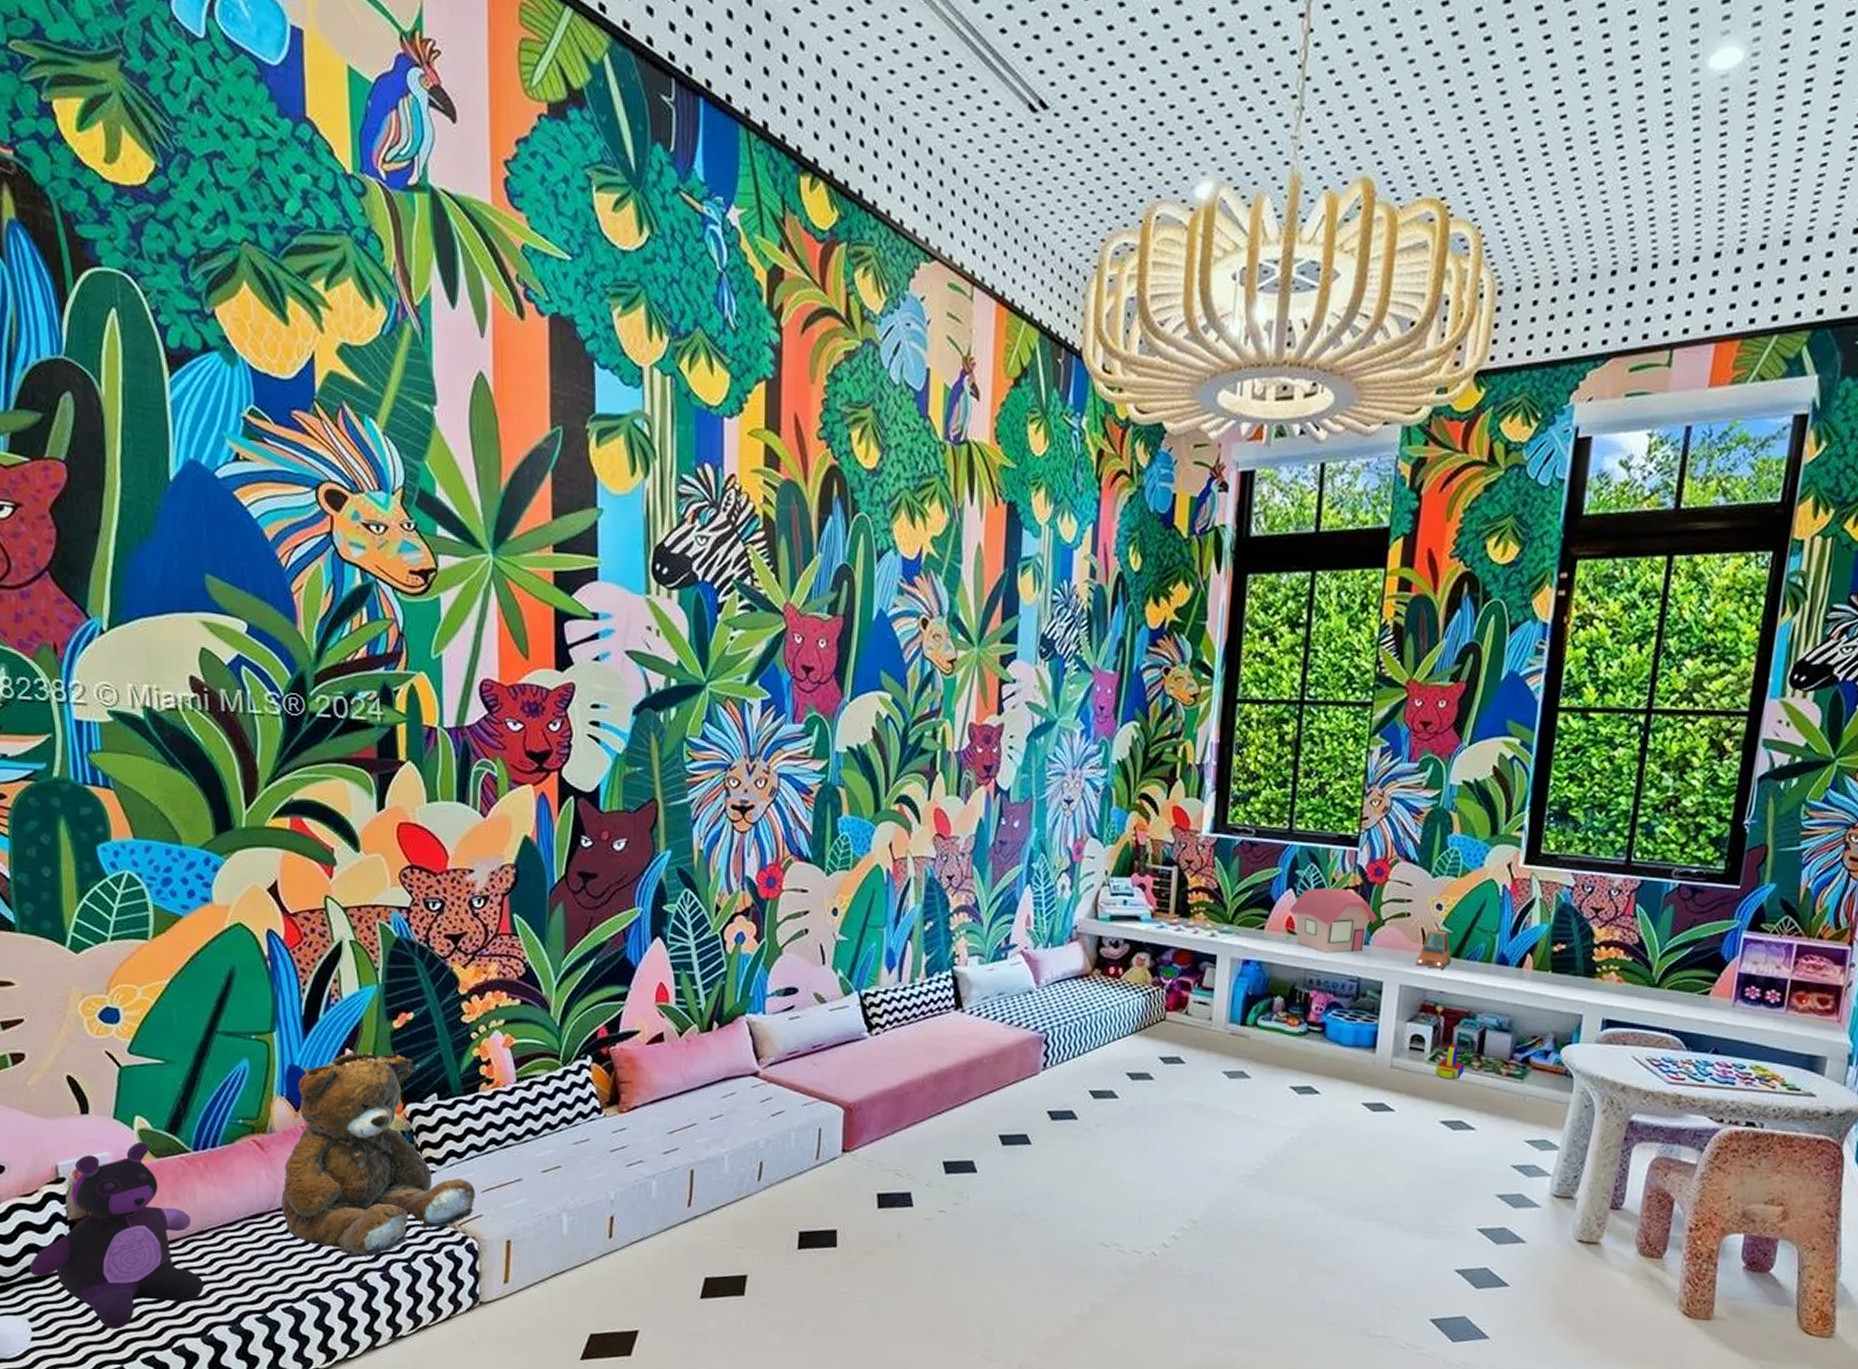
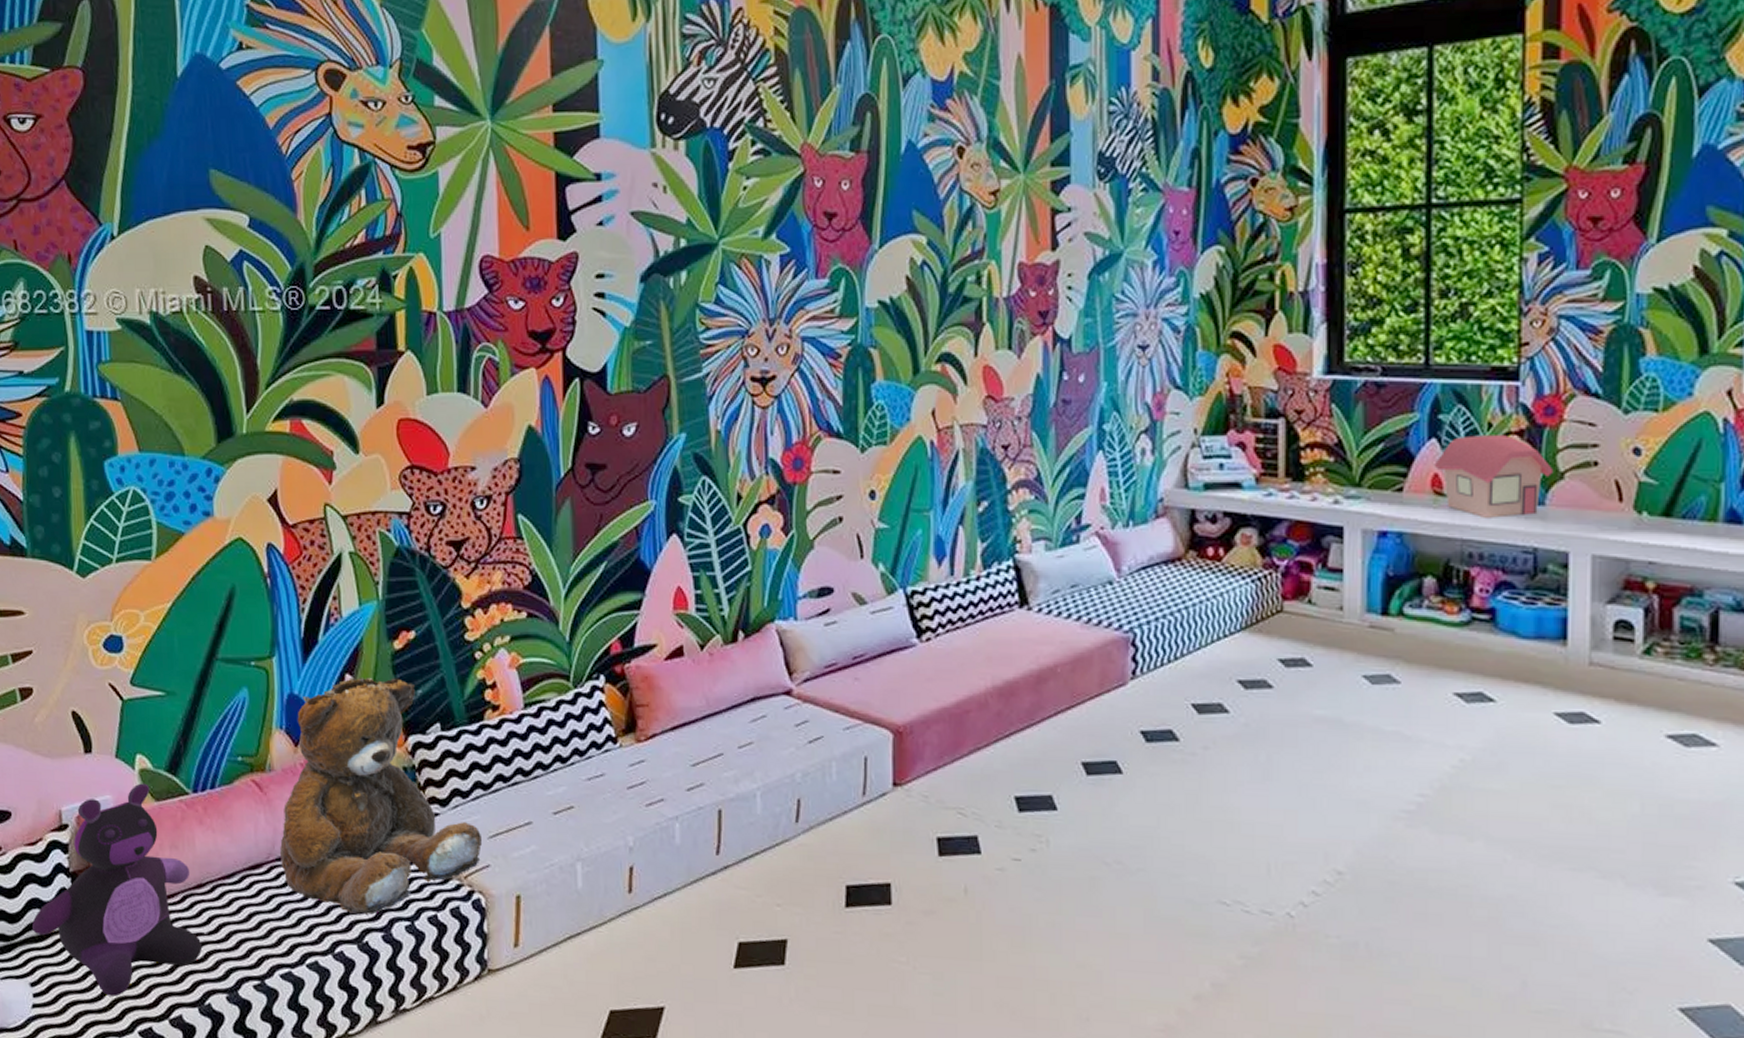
toy car: present [1416,930,1452,970] -> none [1612,482,1662,533]
toy blocks: present [1436,1043,1465,1080] -> none [1654,630,1694,679]

